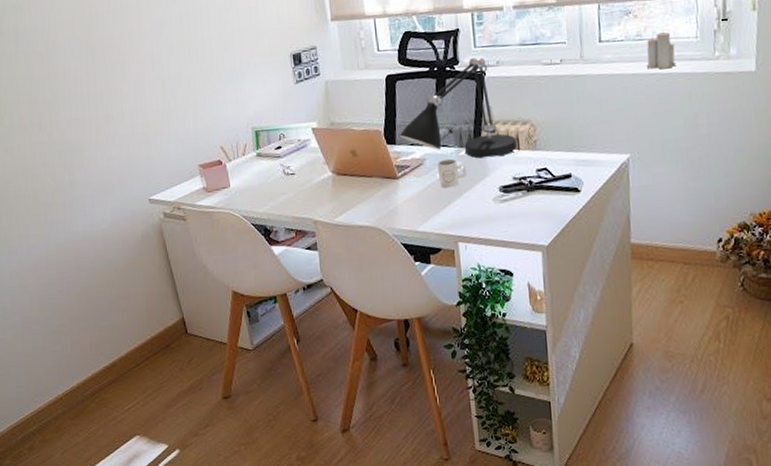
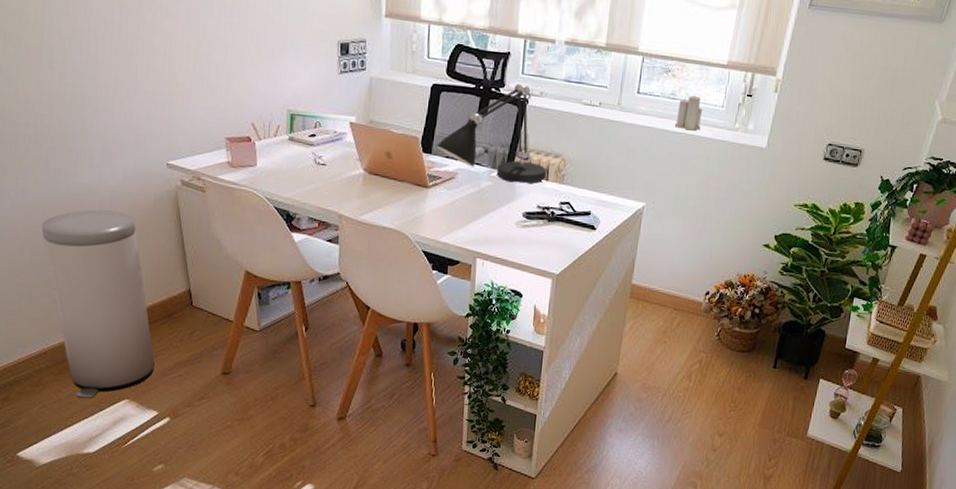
pedal bin: none [46,252,160,440] -> present [41,209,155,399]
mug: present [438,158,468,189] -> none [468,177,496,206]

